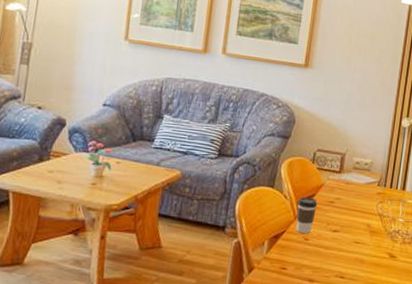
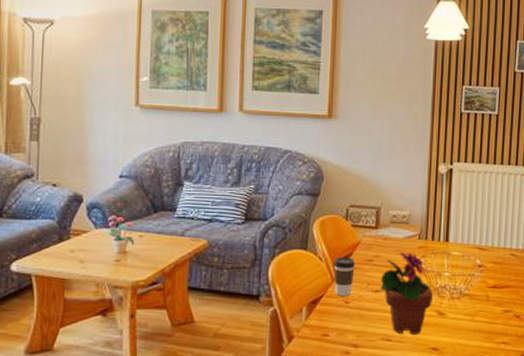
potted flower: none [338,196,387,274] -> present [380,251,434,334]

